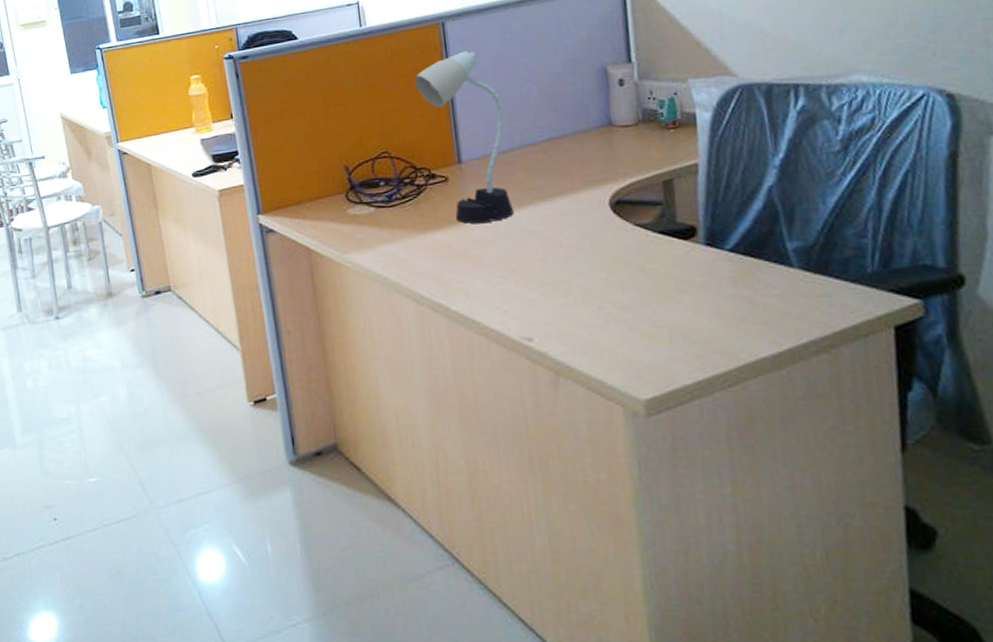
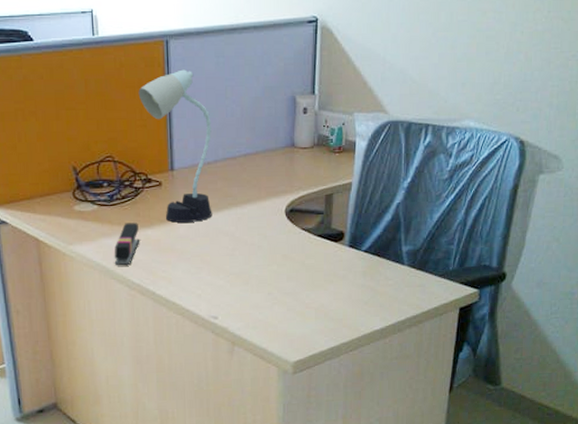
stapler: none [396,225,427,277] -> present [114,223,140,266]

